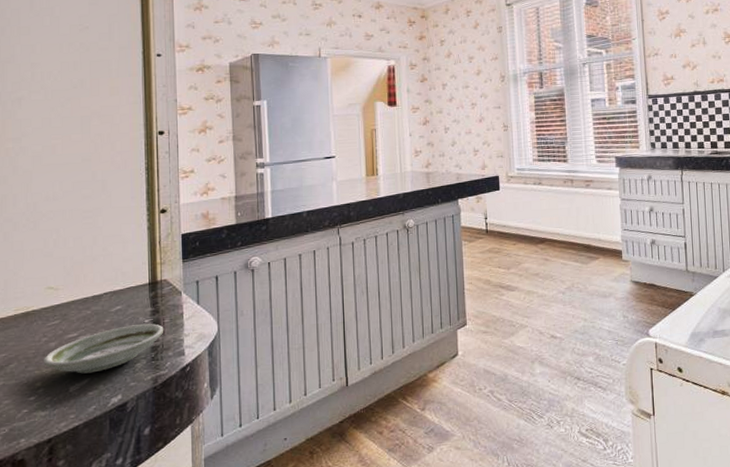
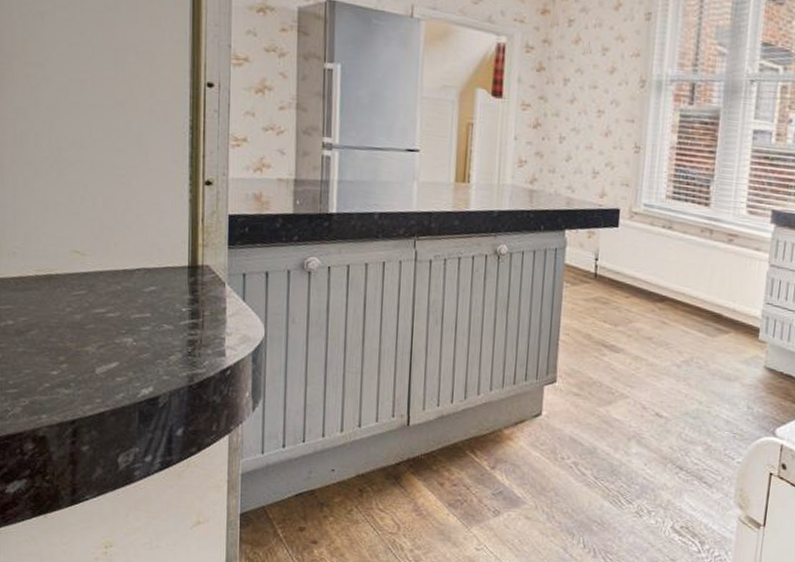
saucer: present [44,323,164,374] -> none [68,311,204,357]

